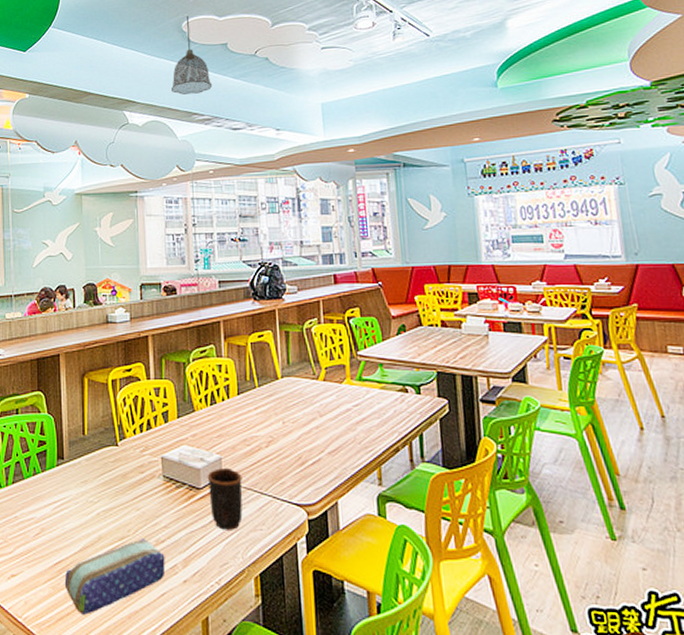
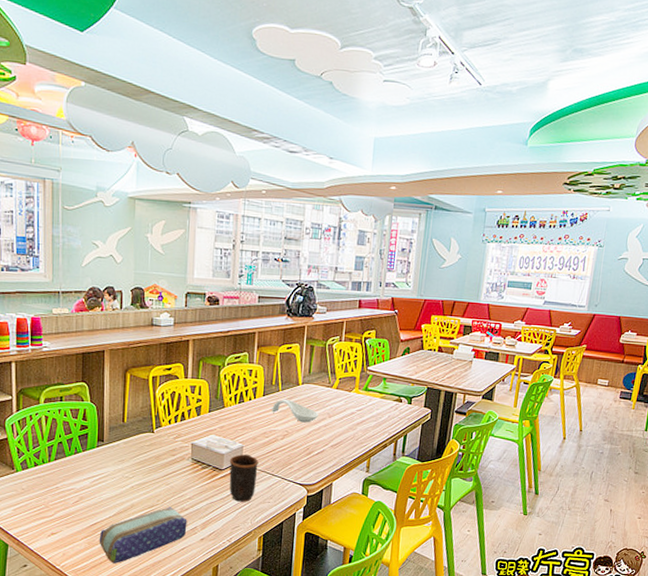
pendant lamp: present [172,15,213,95] -> none [235,21,276,109]
spoon rest: none [250,396,307,425] -> present [272,399,318,423]

